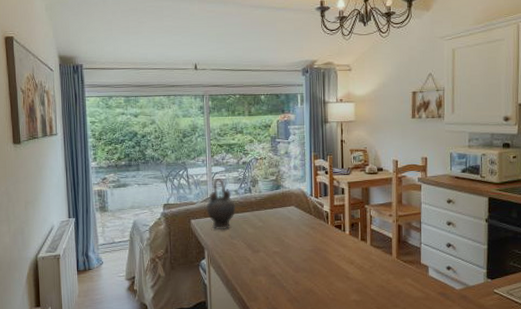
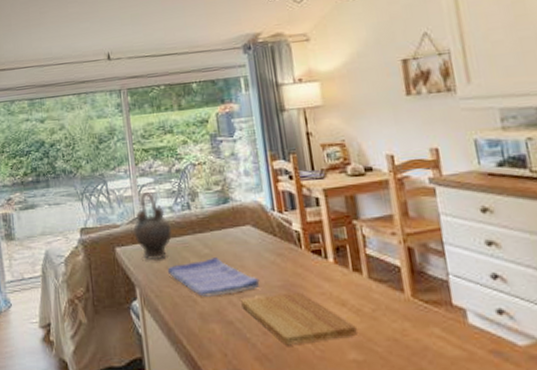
dish towel: none [230,229,297,257] -> present [167,257,260,297]
cutting board: none [282,254,358,290] -> present [241,292,357,344]

